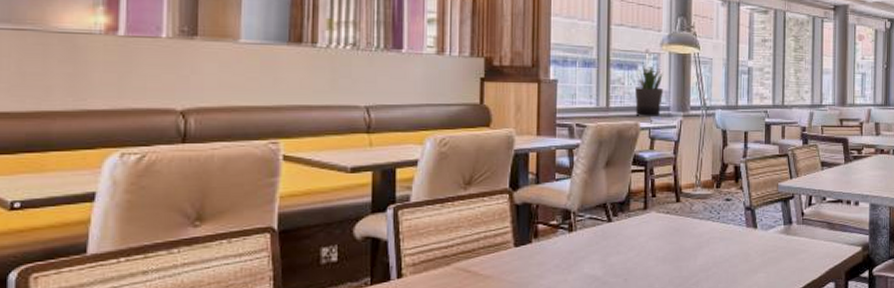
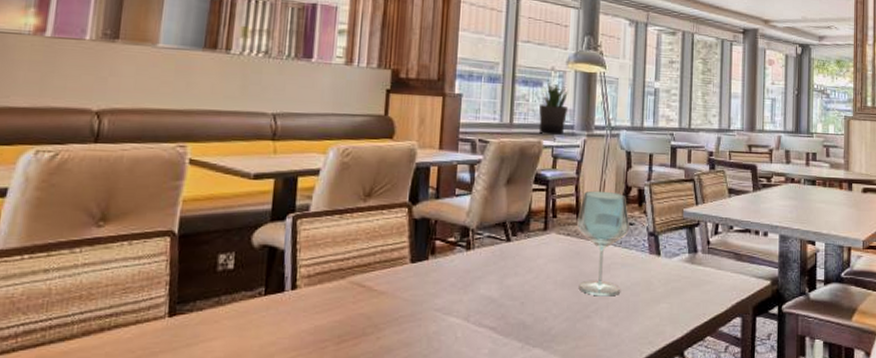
wine glass: none [675,169,727,270] -> present [576,190,630,297]

